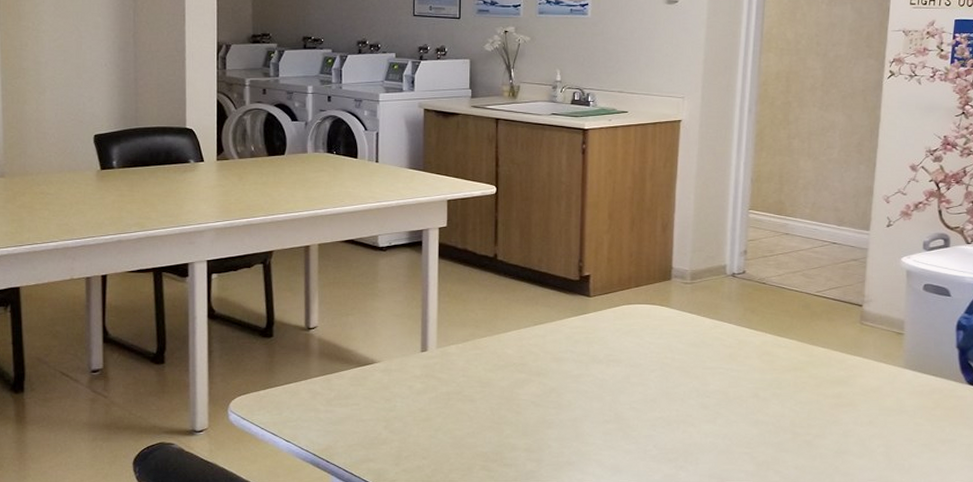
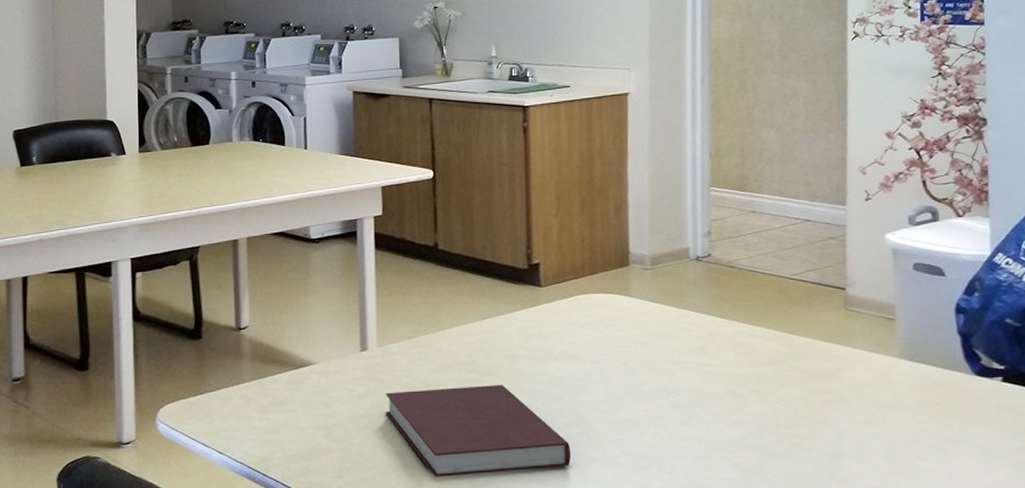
notebook: none [442,384,609,466] -> present [385,384,572,477]

